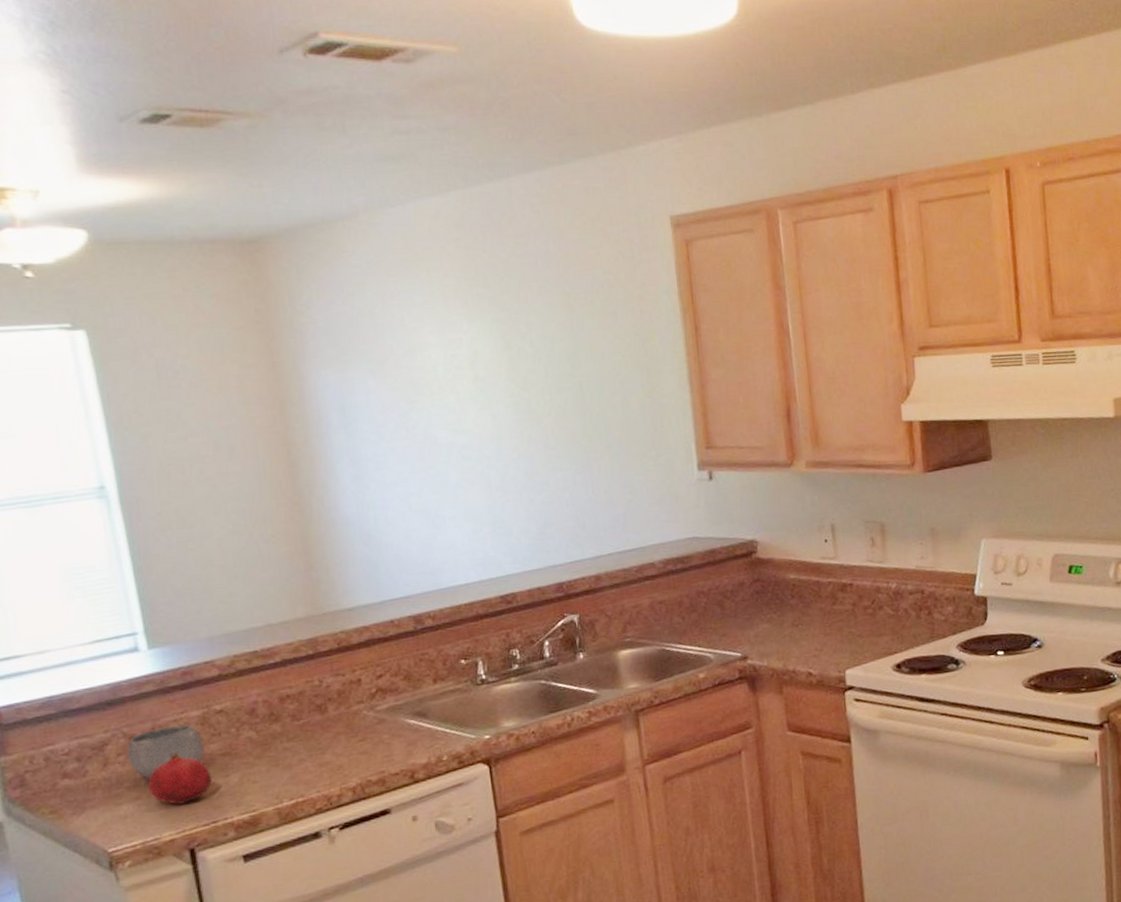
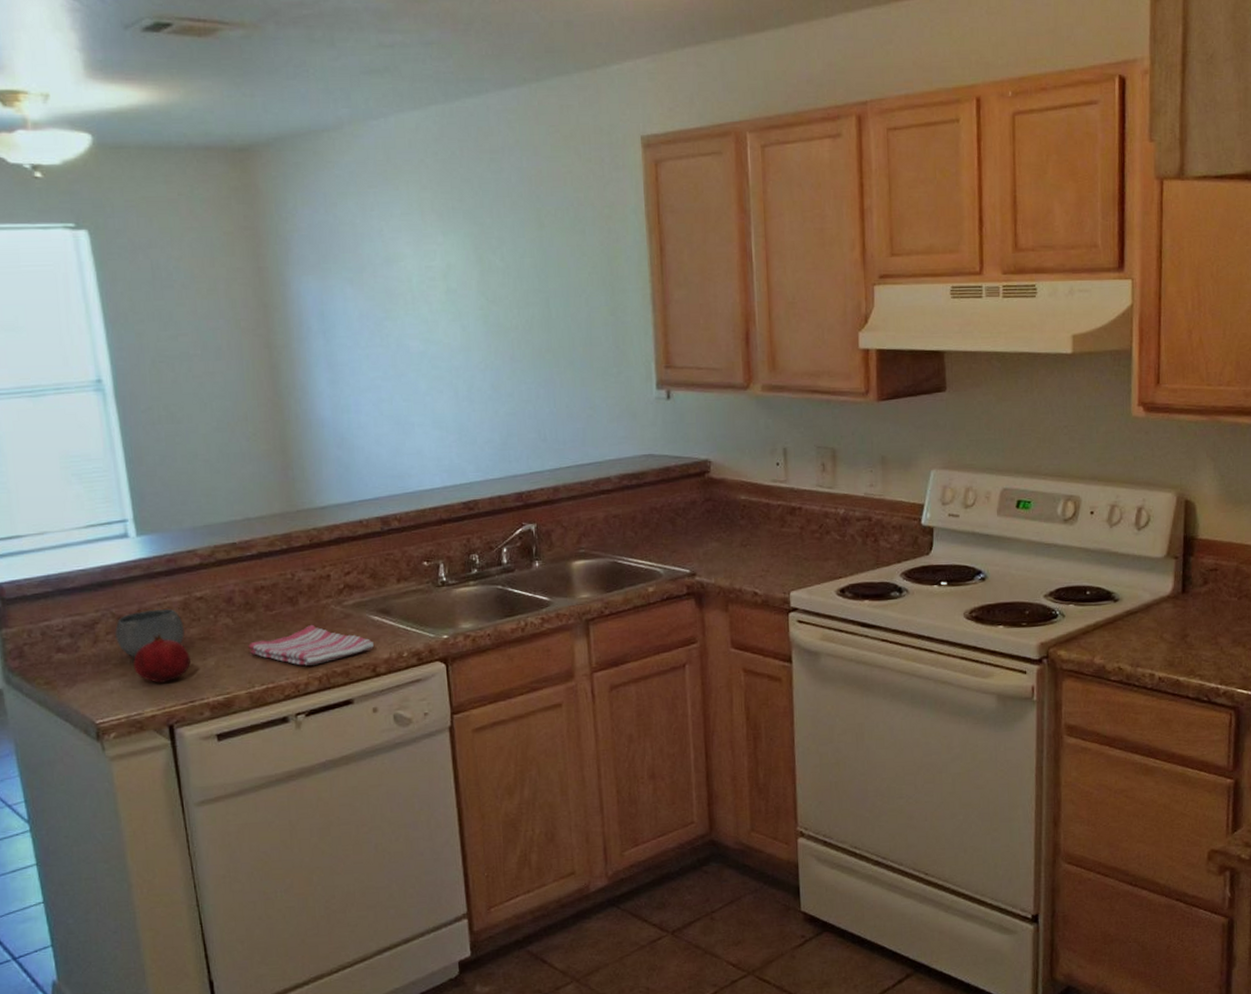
dish towel: none [274,732,411,777] -> present [248,624,374,666]

